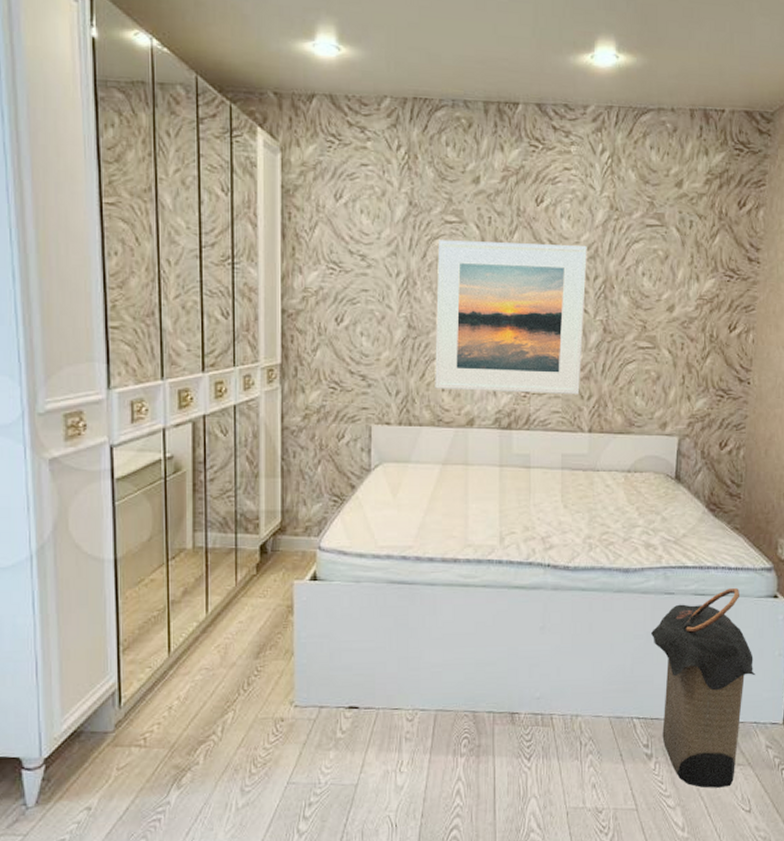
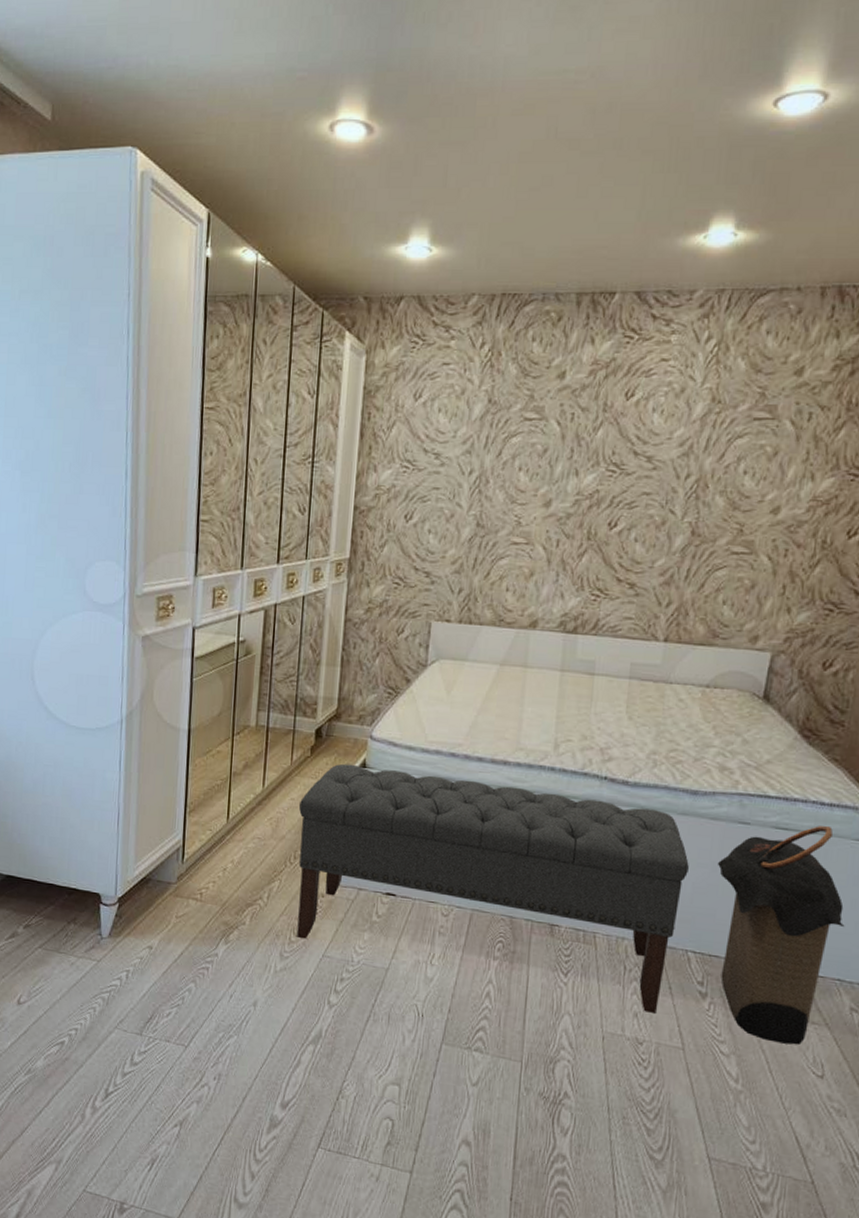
bench: none [249,578,627,782] -> present [297,763,689,1013]
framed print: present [435,240,587,395] -> none [499,437,681,602]

